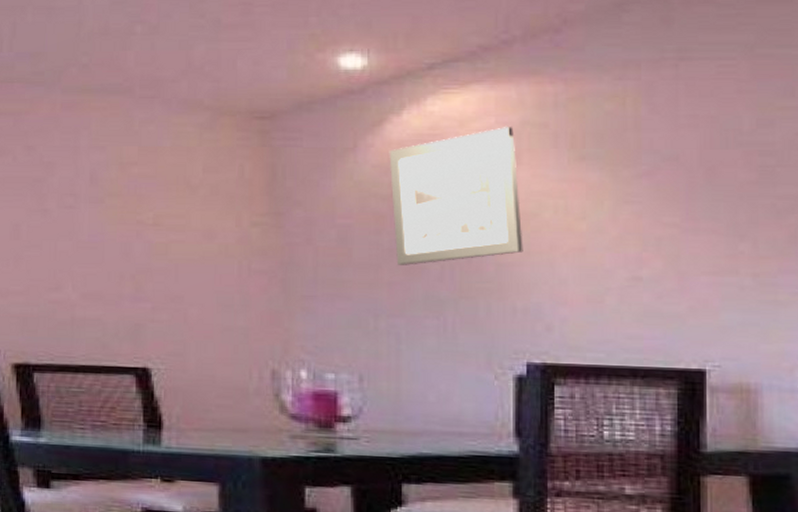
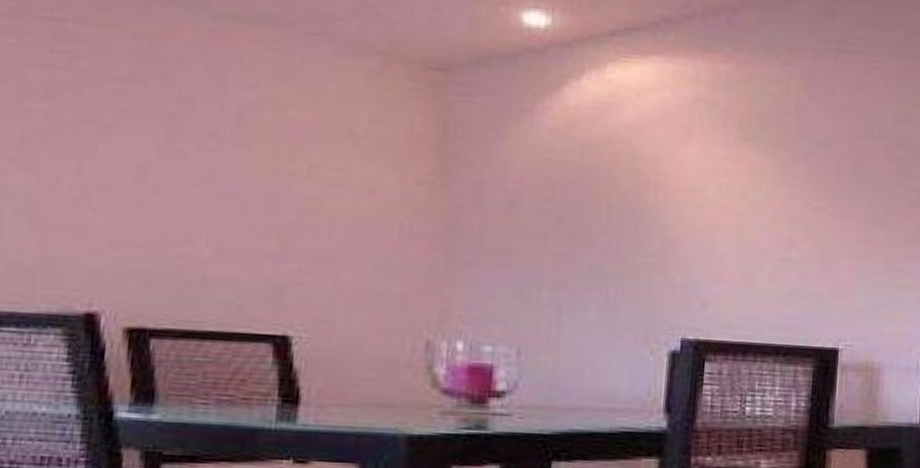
wall art: present [389,127,523,265] -> none [564,101,688,236]

